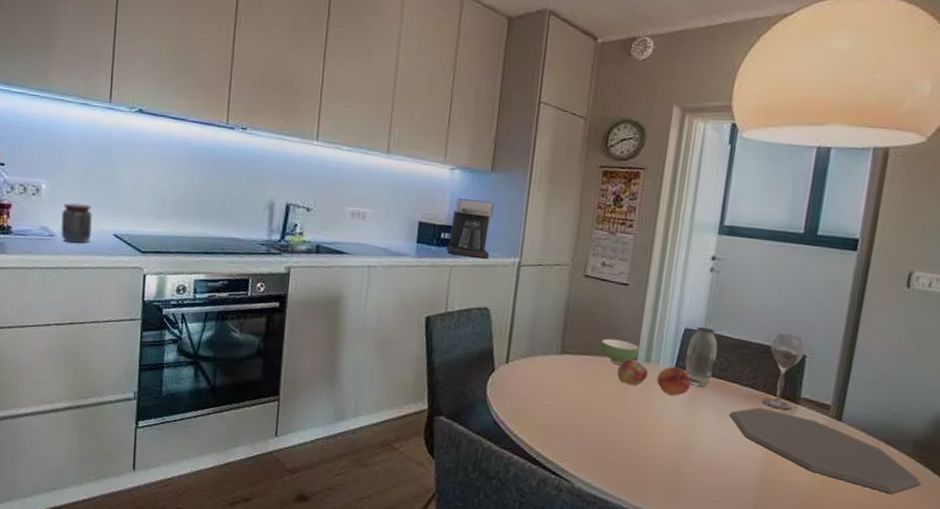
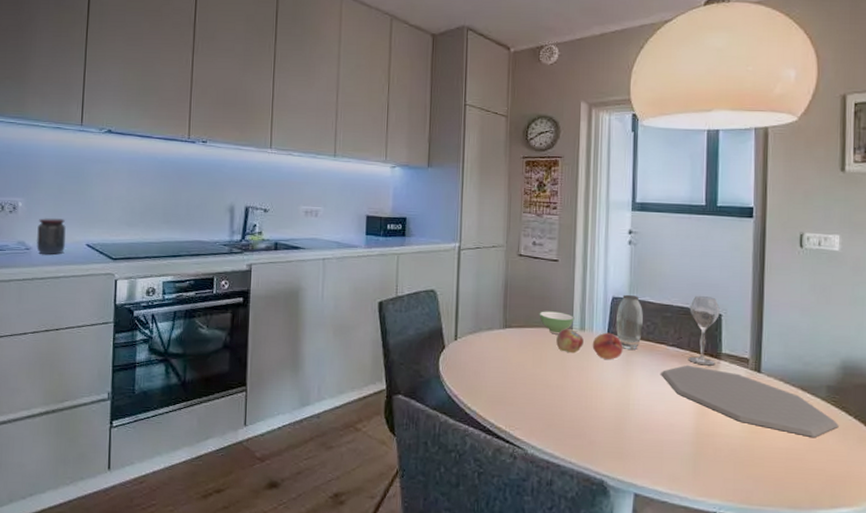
coffee maker: present [446,198,494,260] -> none [393,193,433,246]

